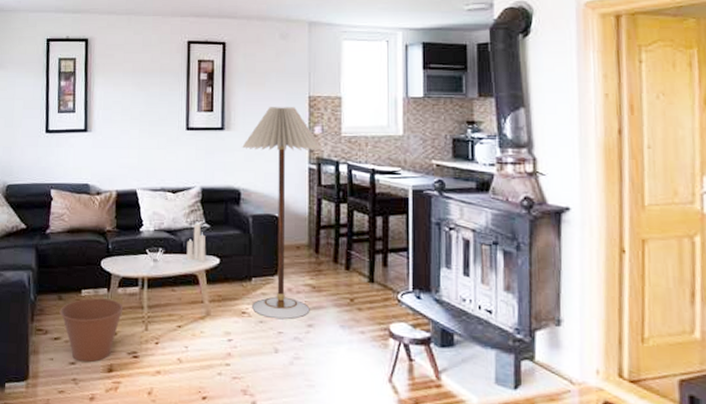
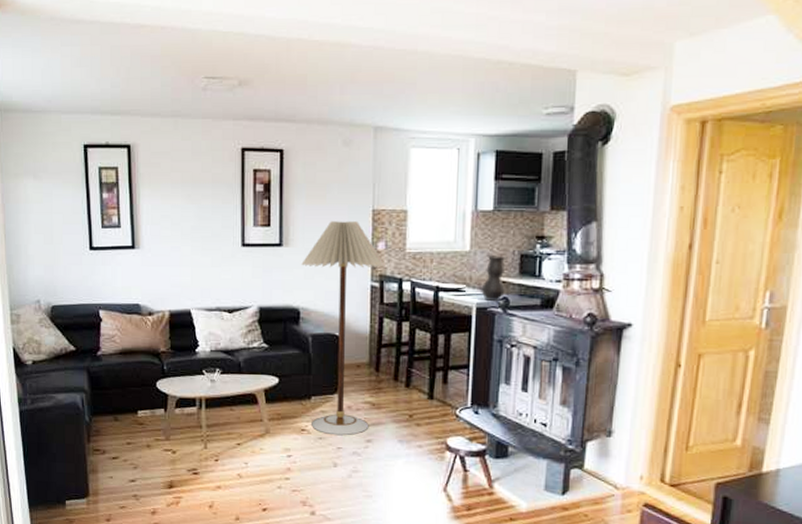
basket: present [59,298,124,363] -> none [116,418,182,480]
candle: present [186,221,206,262] -> none [244,341,265,381]
vase: none [416,138,440,185] -> present [481,254,508,302]

